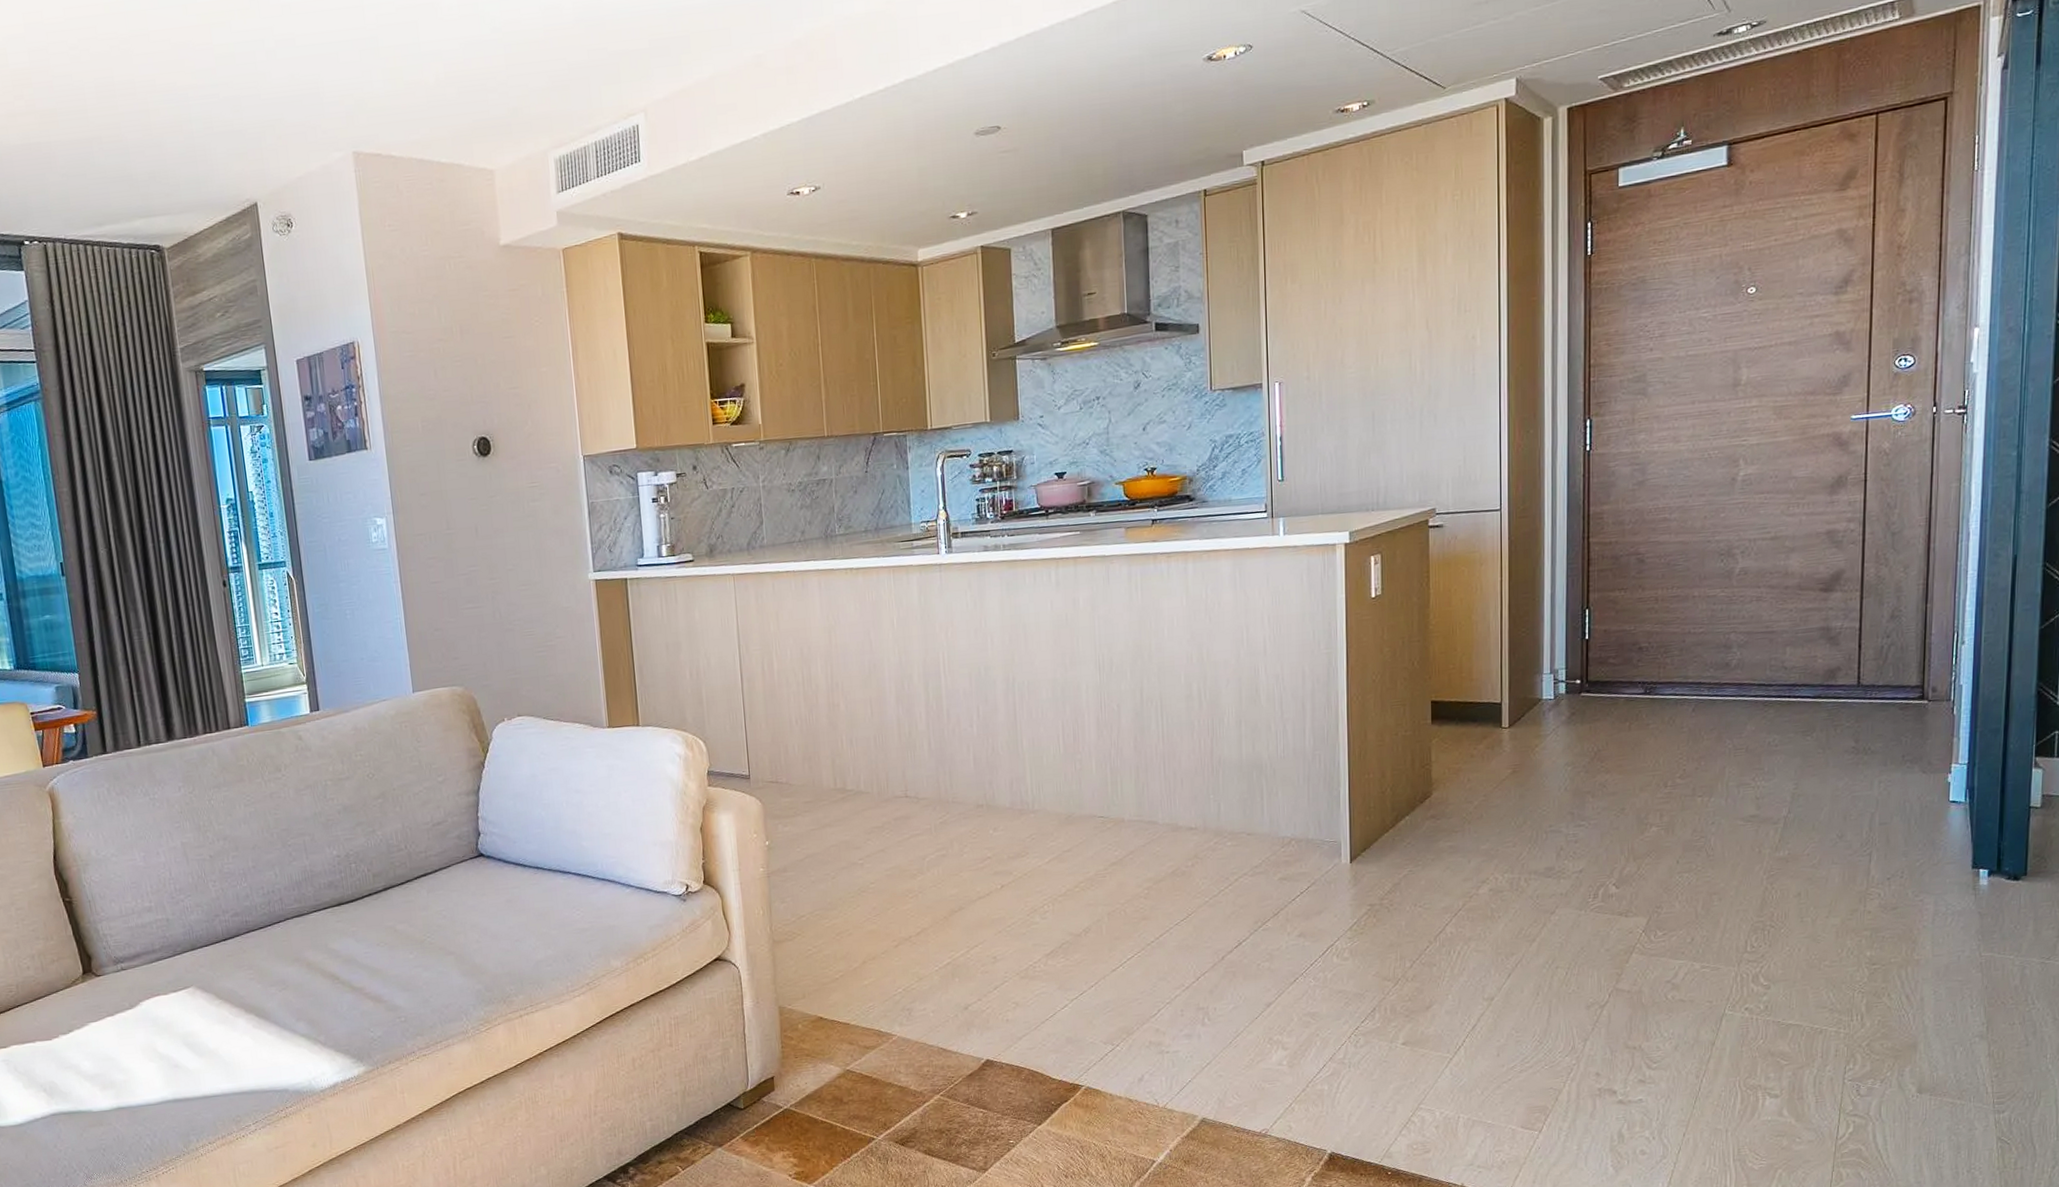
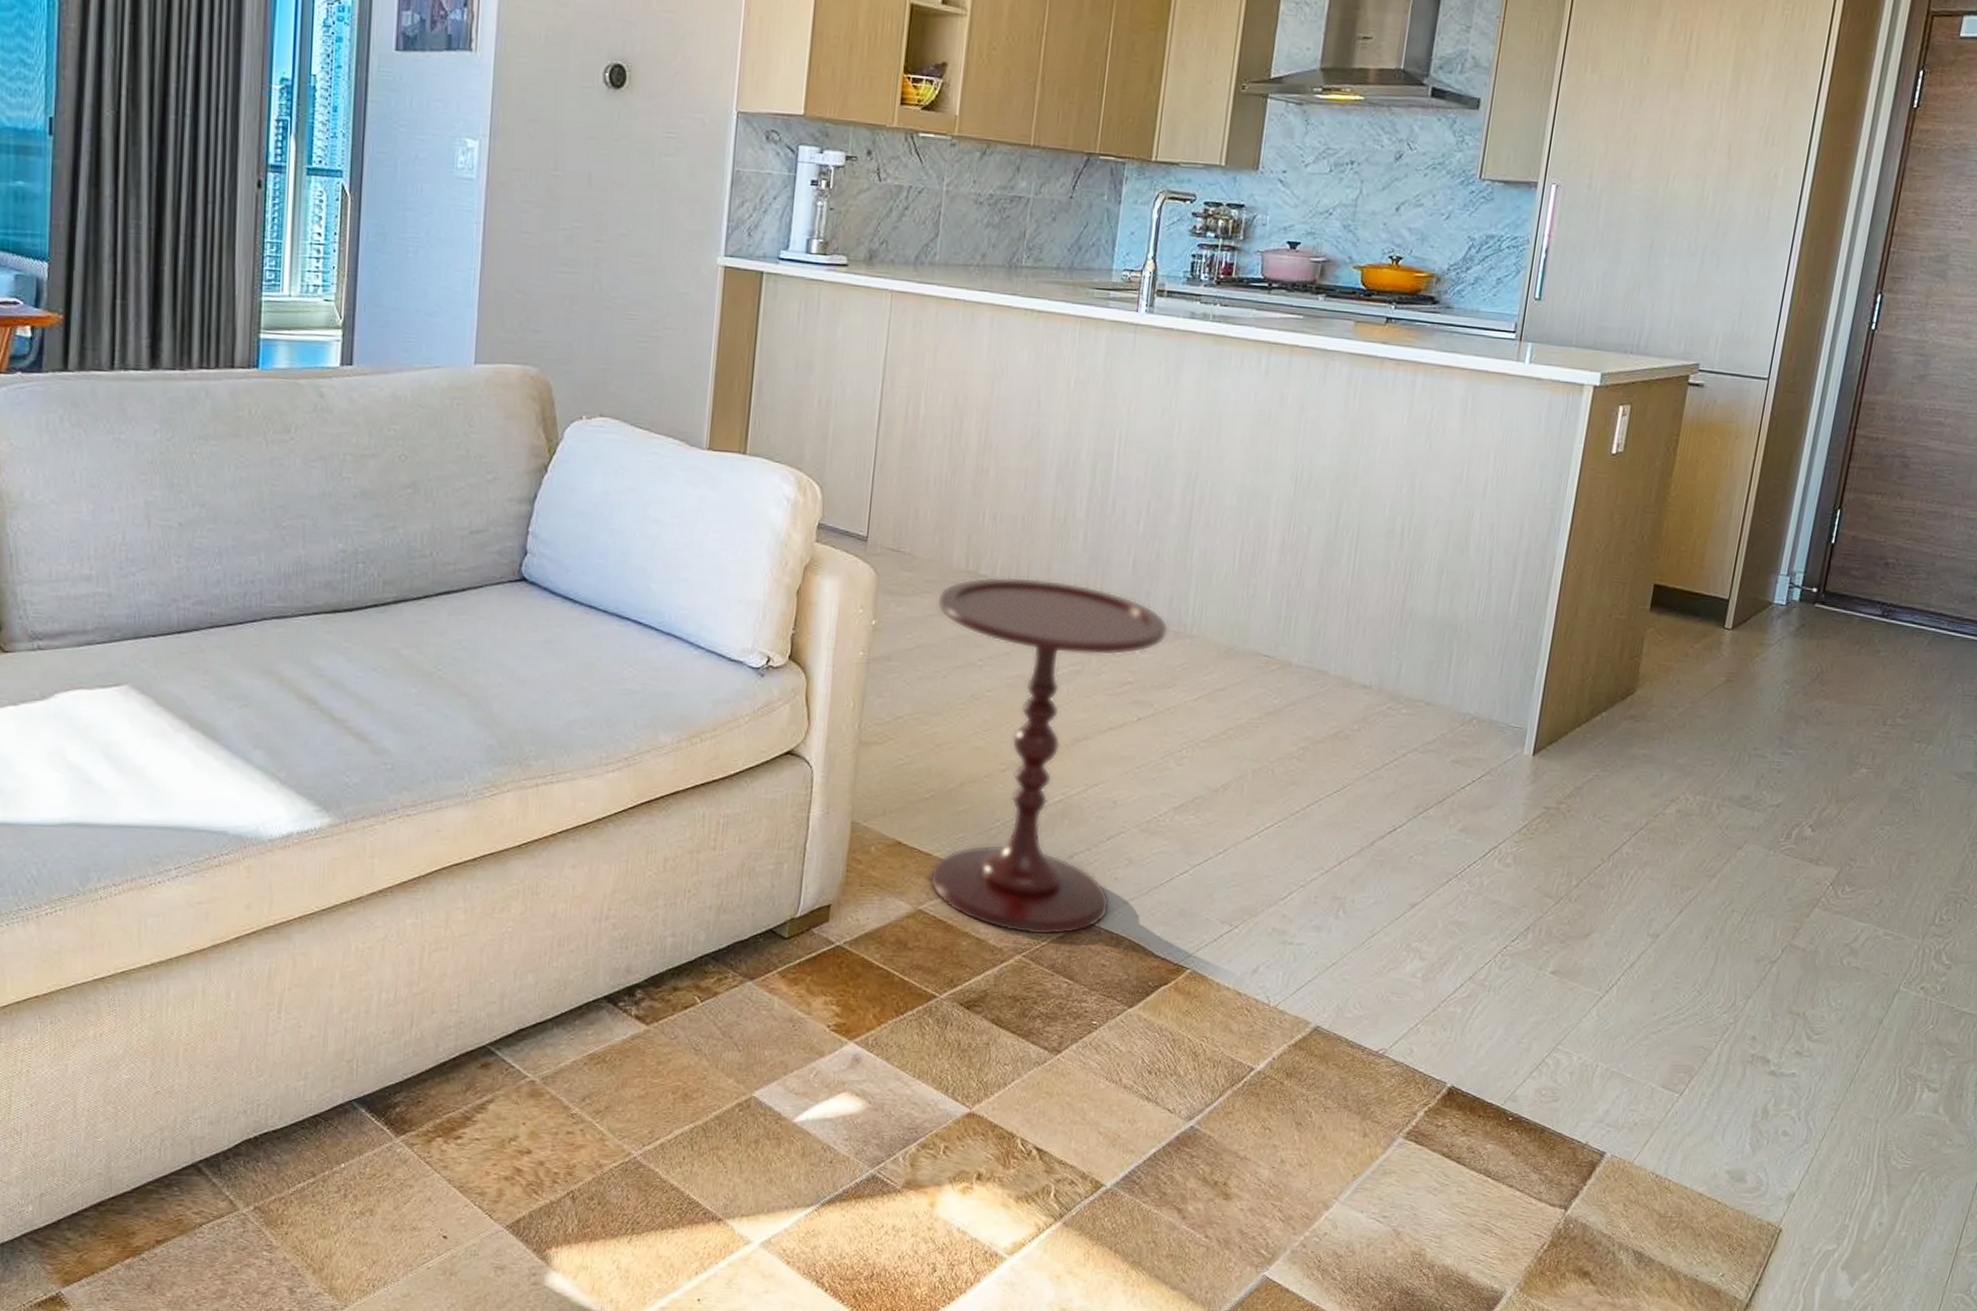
side table: none [815,784,1014,1077] -> present [929,576,1169,935]

